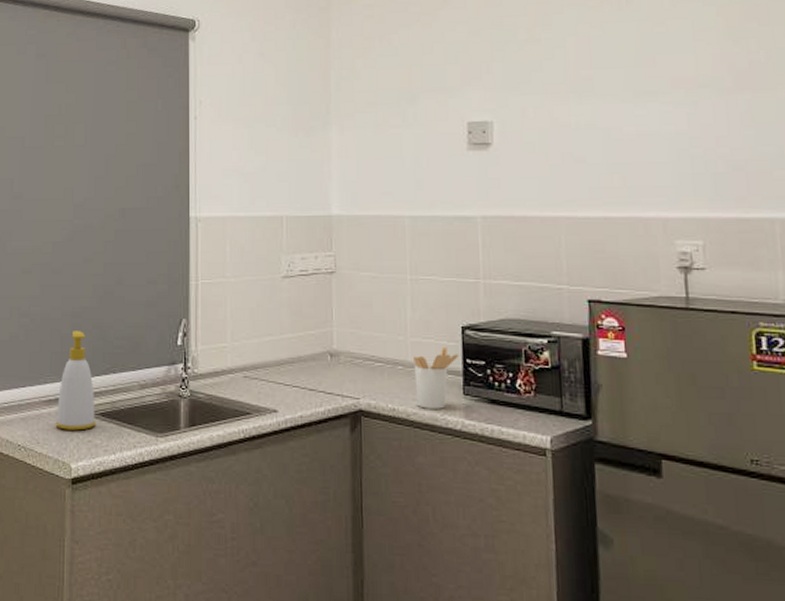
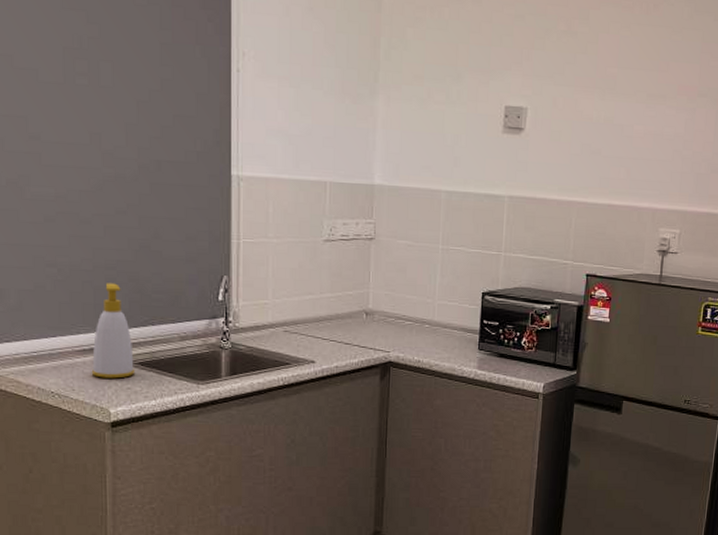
utensil holder: present [412,346,458,409] -> none [438,309,477,361]

